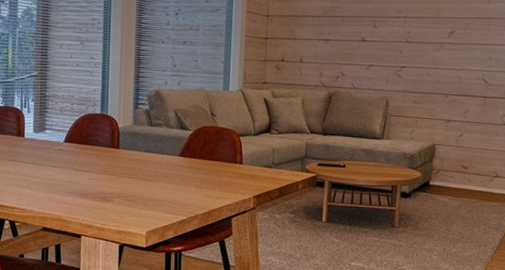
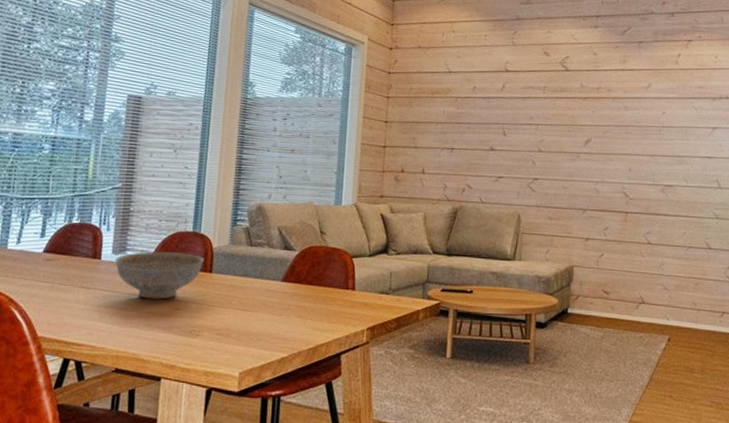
decorative bowl: none [37,130,112,171] -> present [115,251,204,300]

